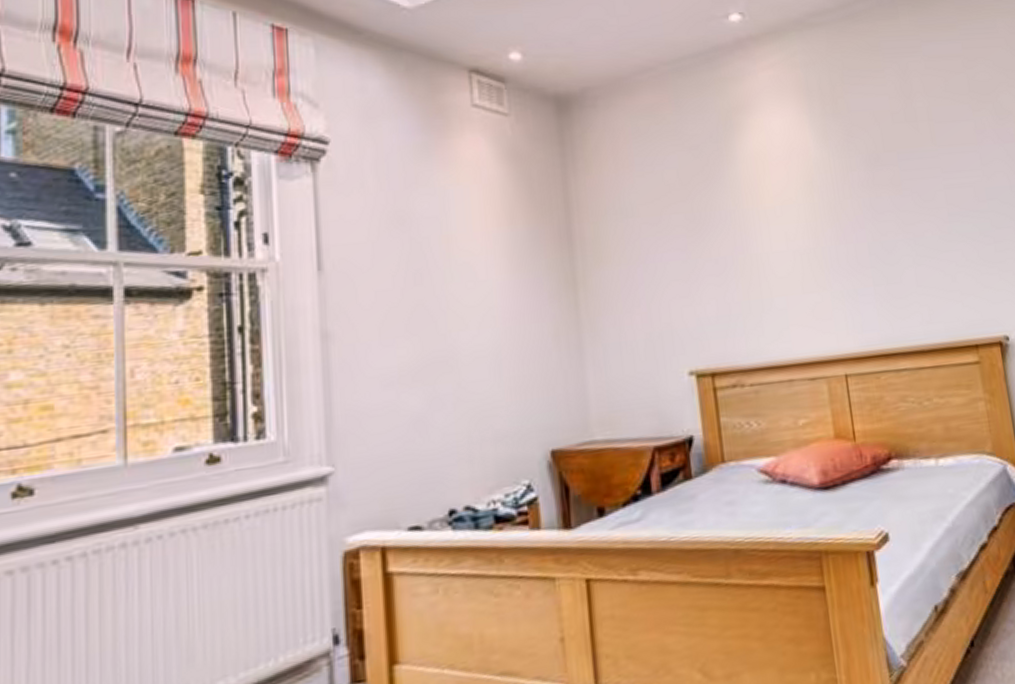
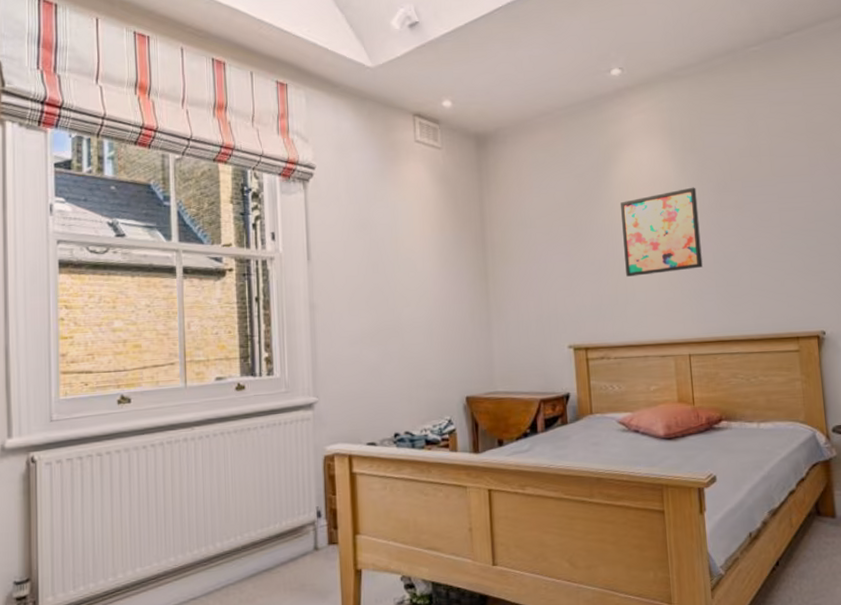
wall art: none [749,160,856,277] -> present [621,187,703,277]

